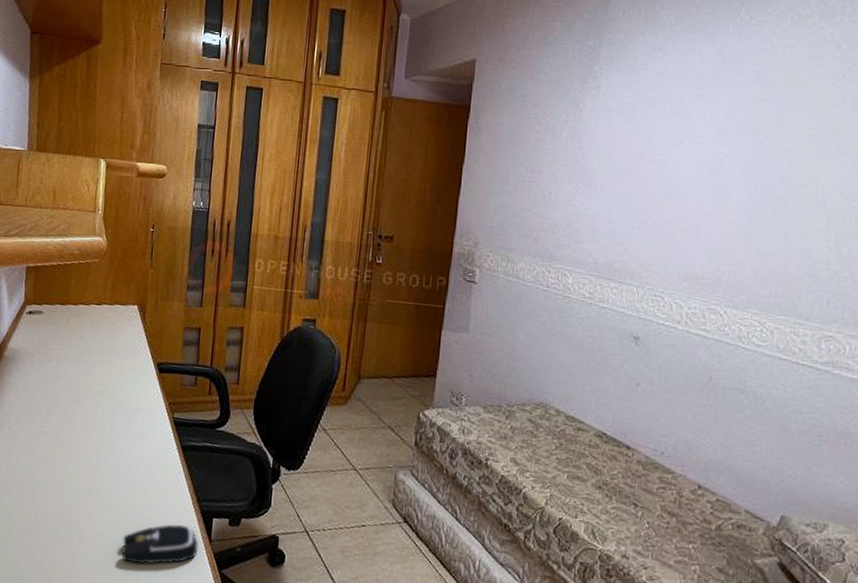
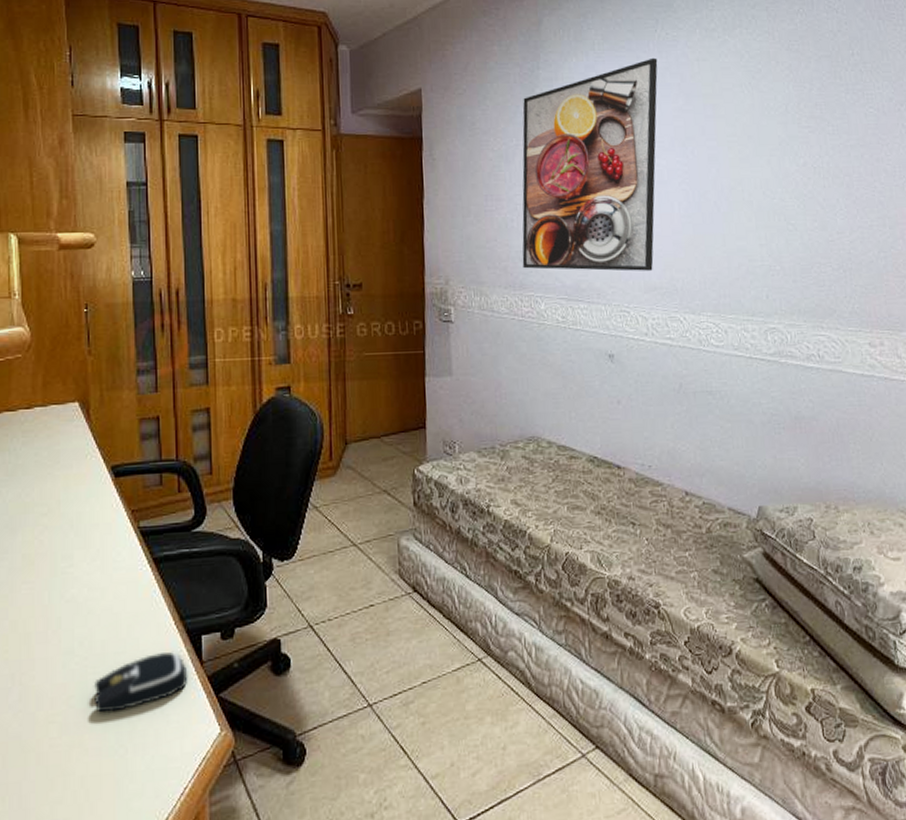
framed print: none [555,42,736,260] -> present [522,57,658,271]

